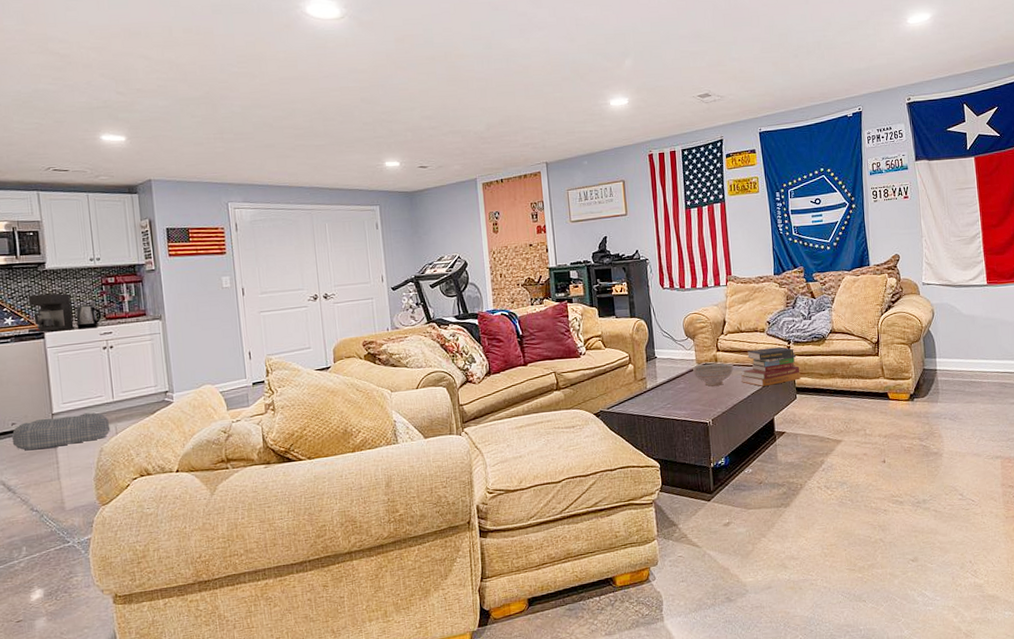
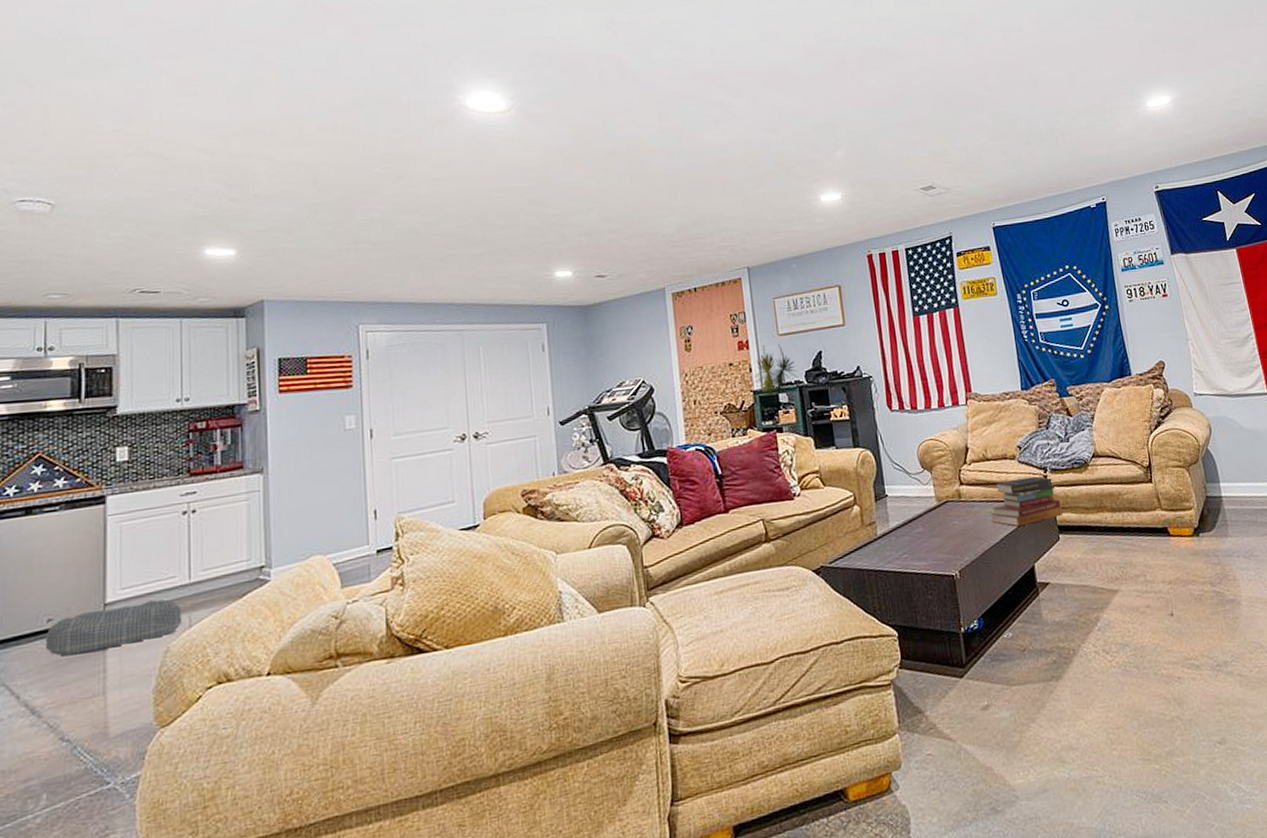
coffee maker: present [27,293,74,333] -> none [85,443,147,498]
kettle: present [76,305,102,330] -> none [150,458,185,490]
plant: none [549,229,587,272] -> present [754,344,798,395]
decorative bowl: present [692,363,734,387] -> none [931,499,982,529]

